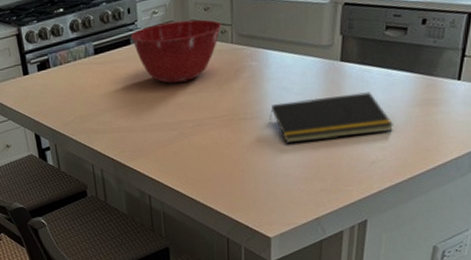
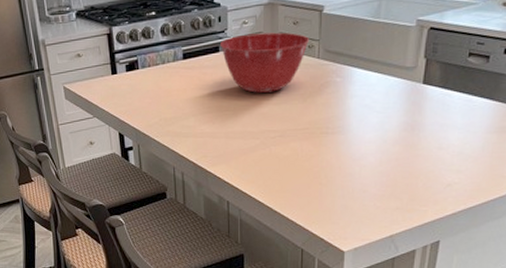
notepad: present [268,92,393,144] -> none [349,115,470,160]

